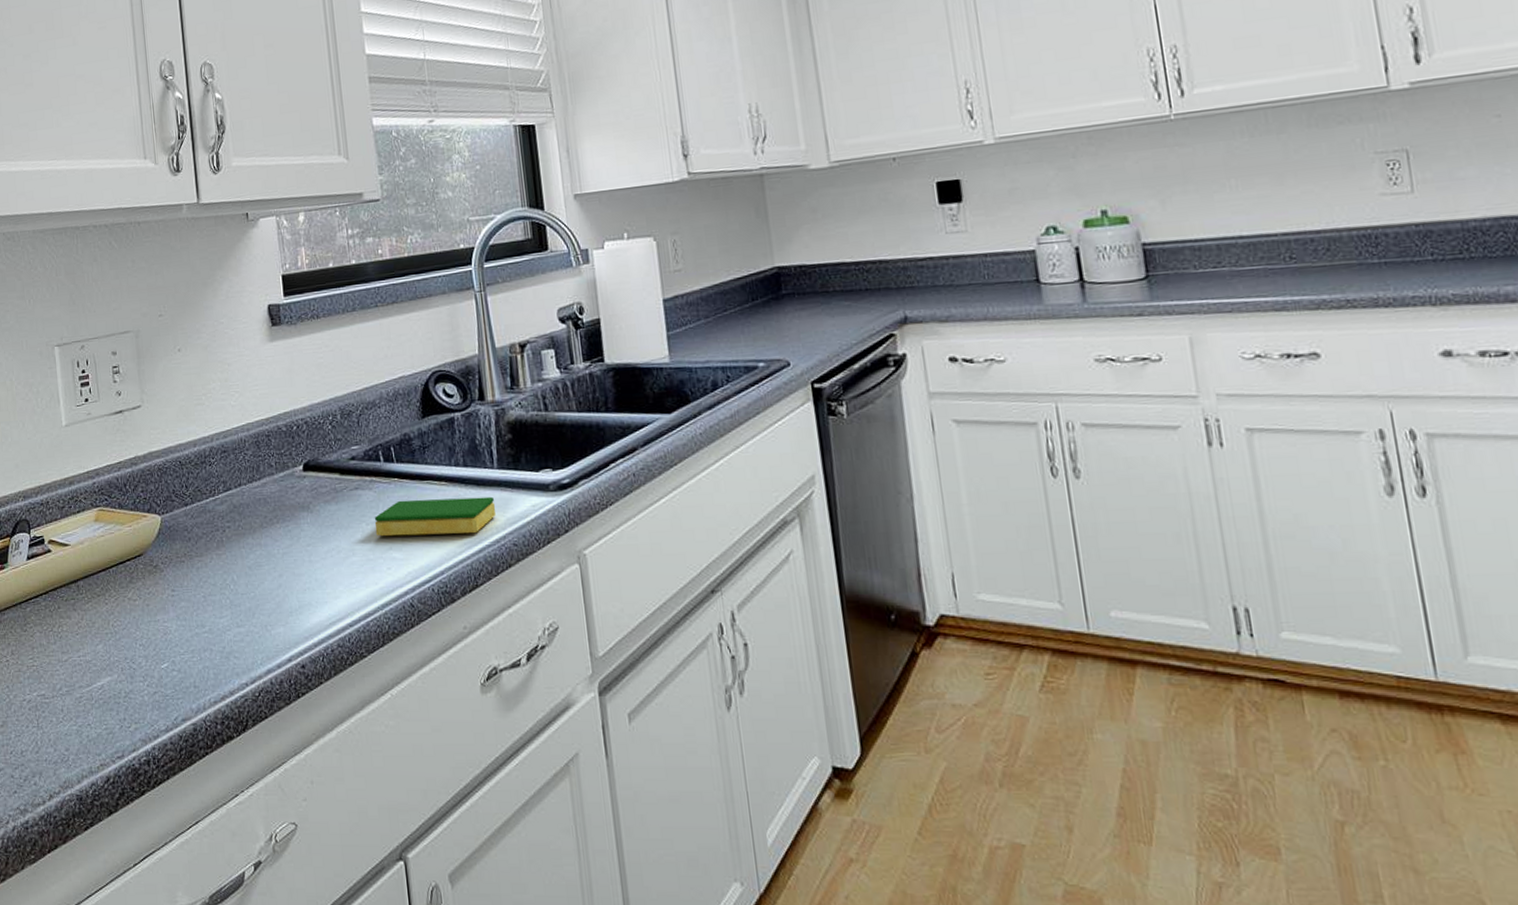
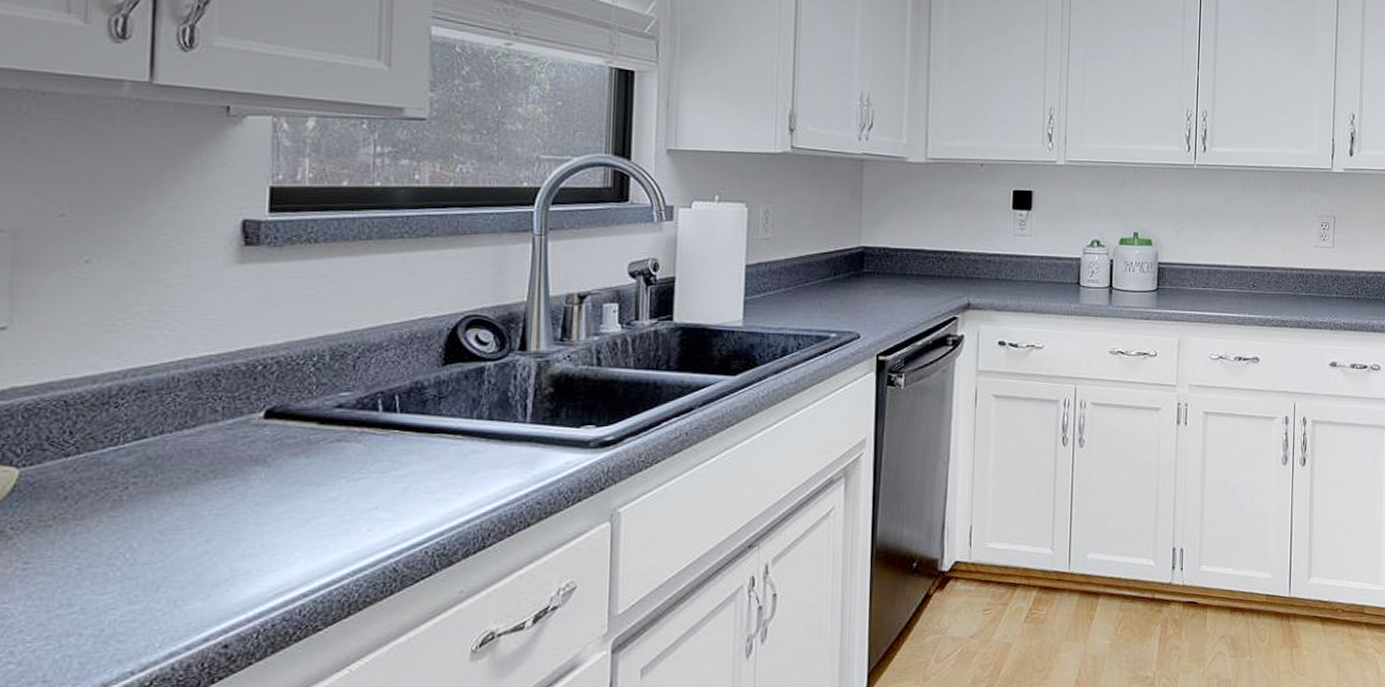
dish sponge: present [374,496,495,537] -> none [358,452,520,495]

